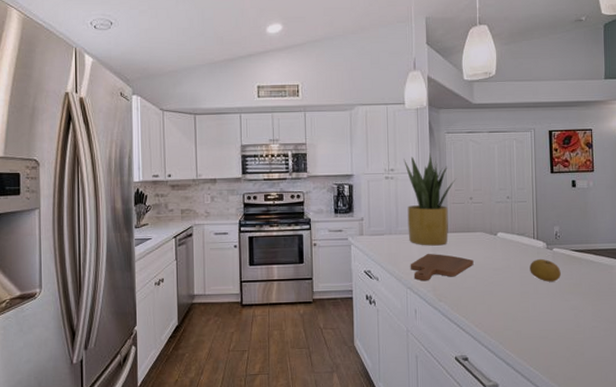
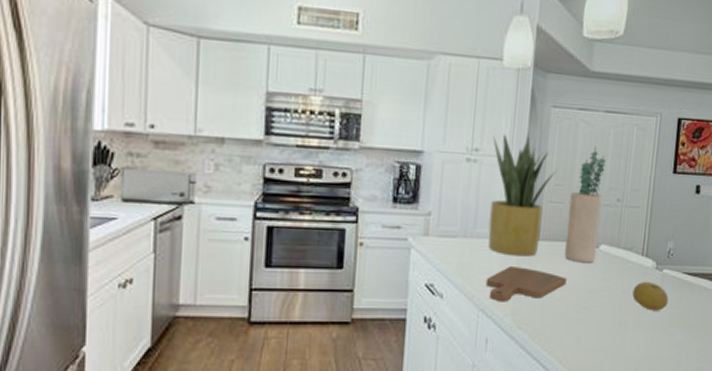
toaster: none [152,203,201,228] -> present [119,168,198,206]
vase: none [469,159,496,248] -> present [564,147,606,263]

